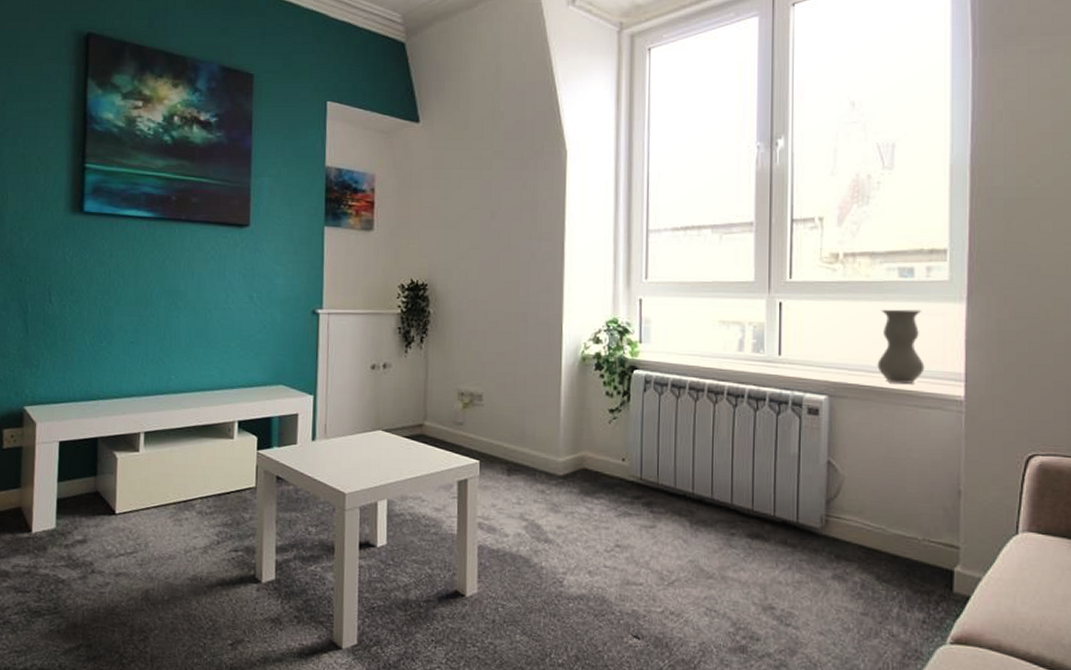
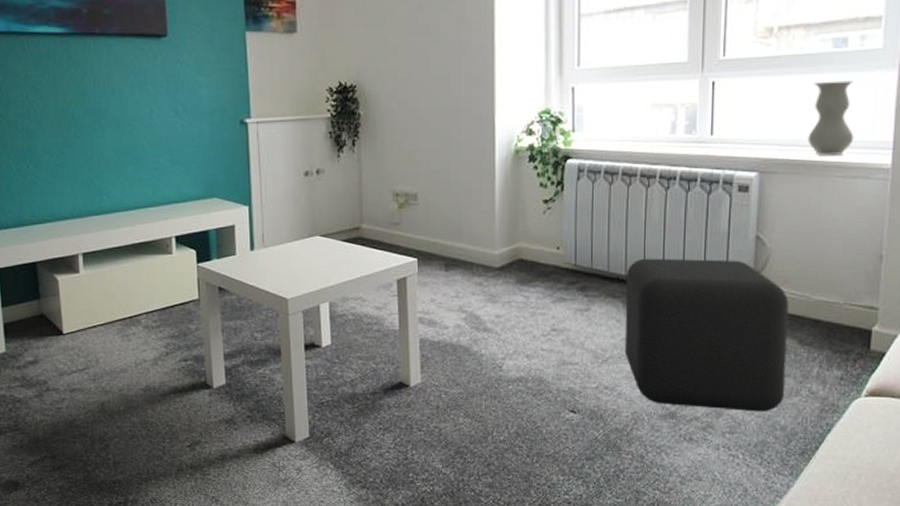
cube: none [691,476,864,654] -> present [624,258,789,412]

